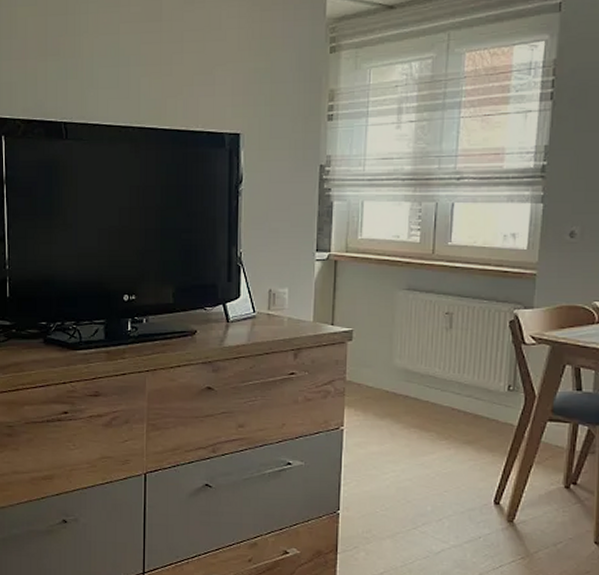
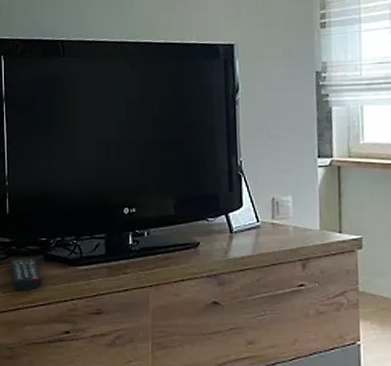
remote control: none [10,342,42,373] -> present [10,259,42,291]

